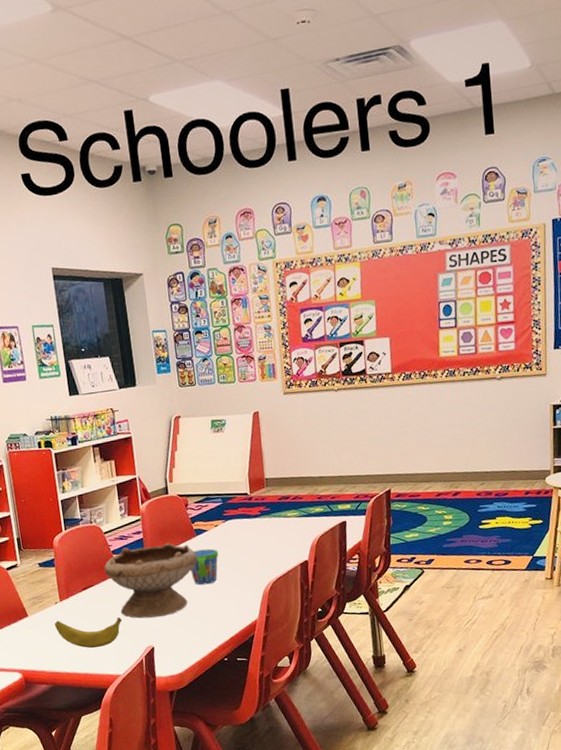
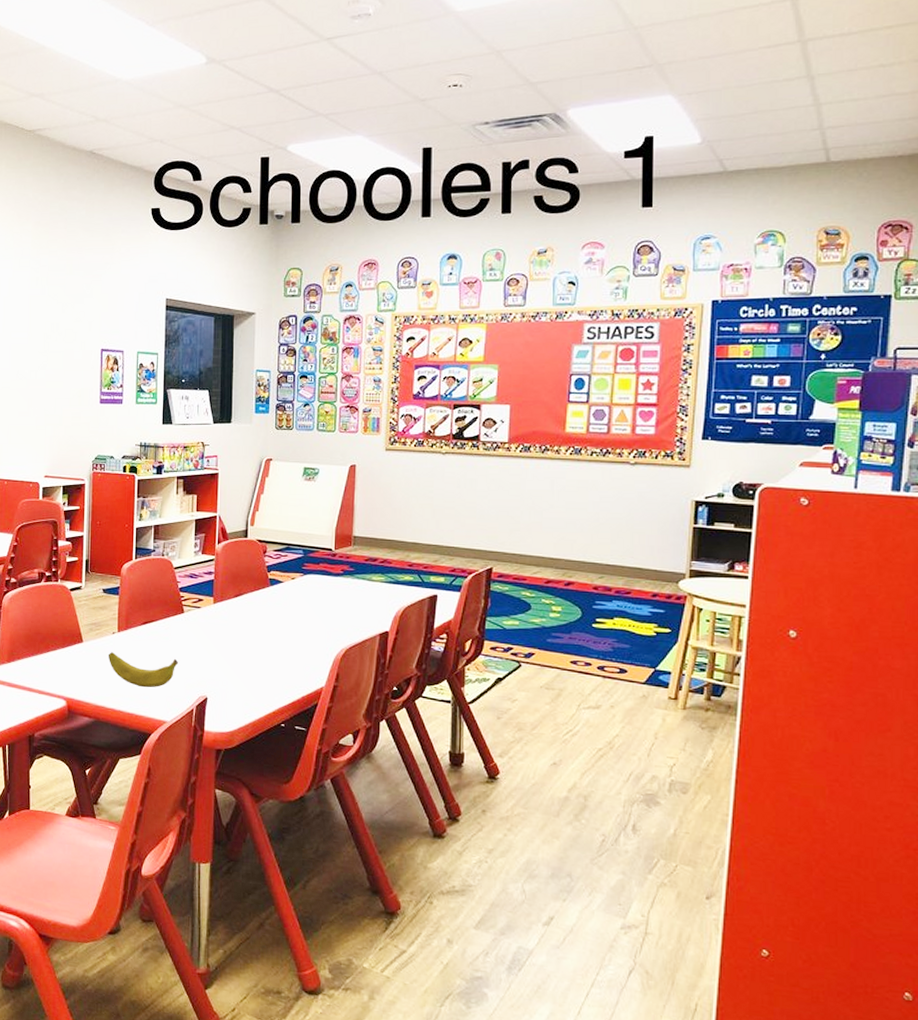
bowl: present [104,543,198,619] -> none [168,586,268,666]
snack cup: present [191,548,219,585] -> none [259,601,292,640]

